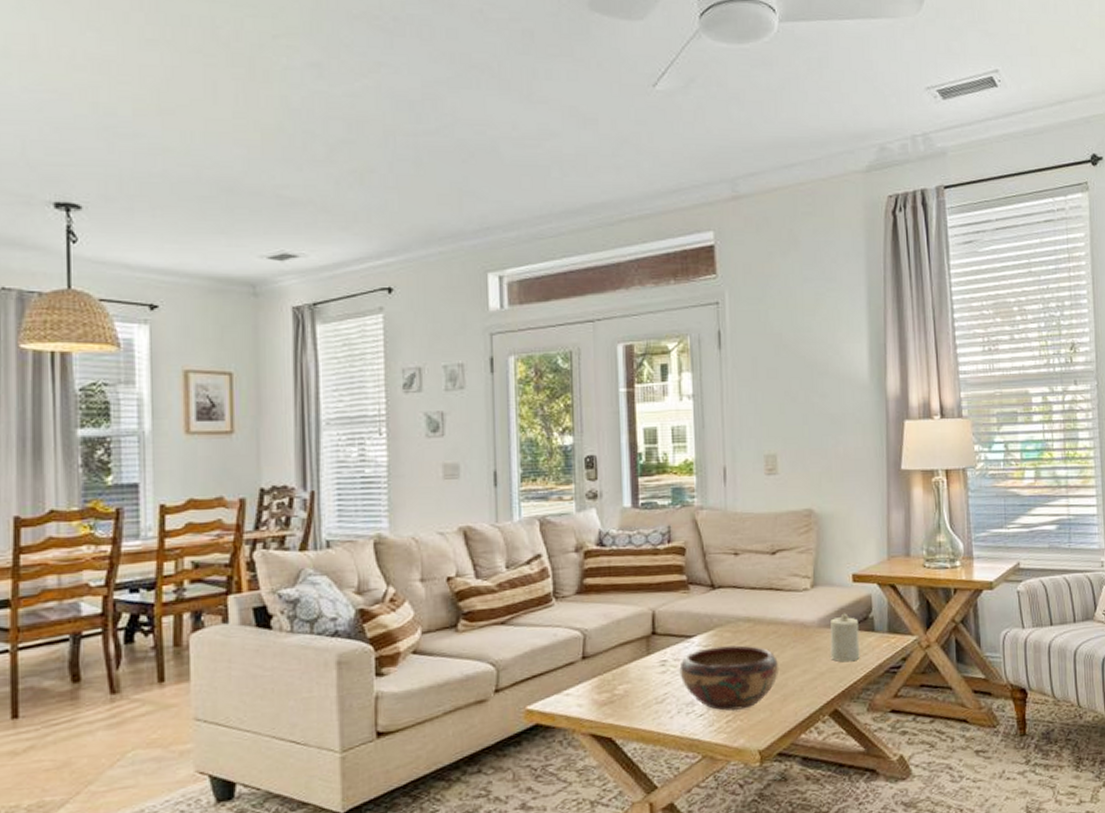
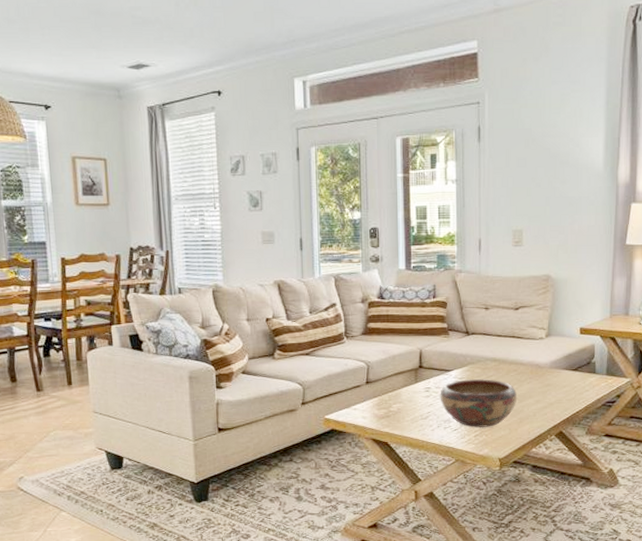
candle: present [830,613,860,663] -> none [559,358,583,396]

